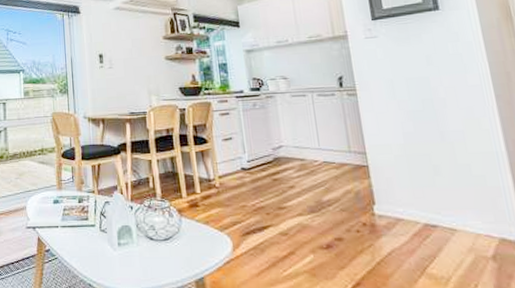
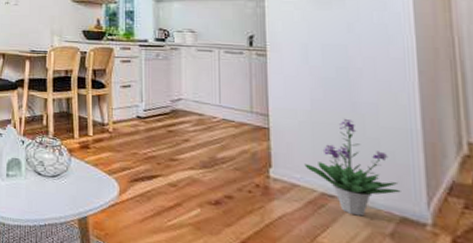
potted plant: none [405,148,496,243] -> present [304,118,401,217]

